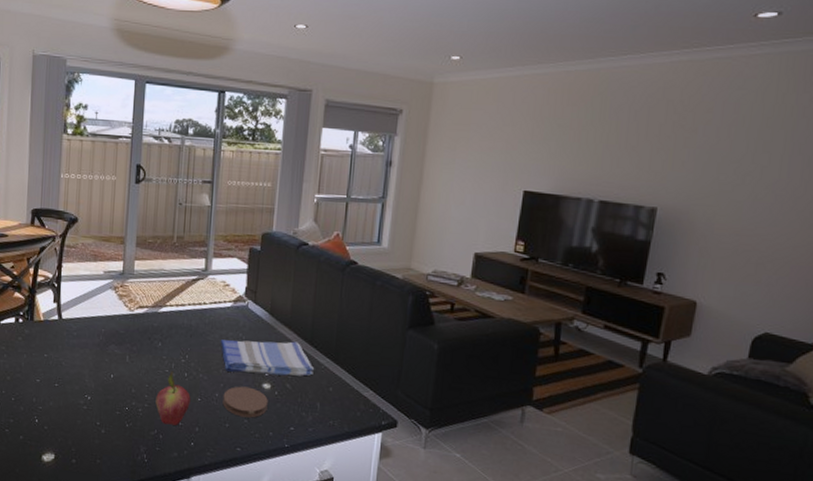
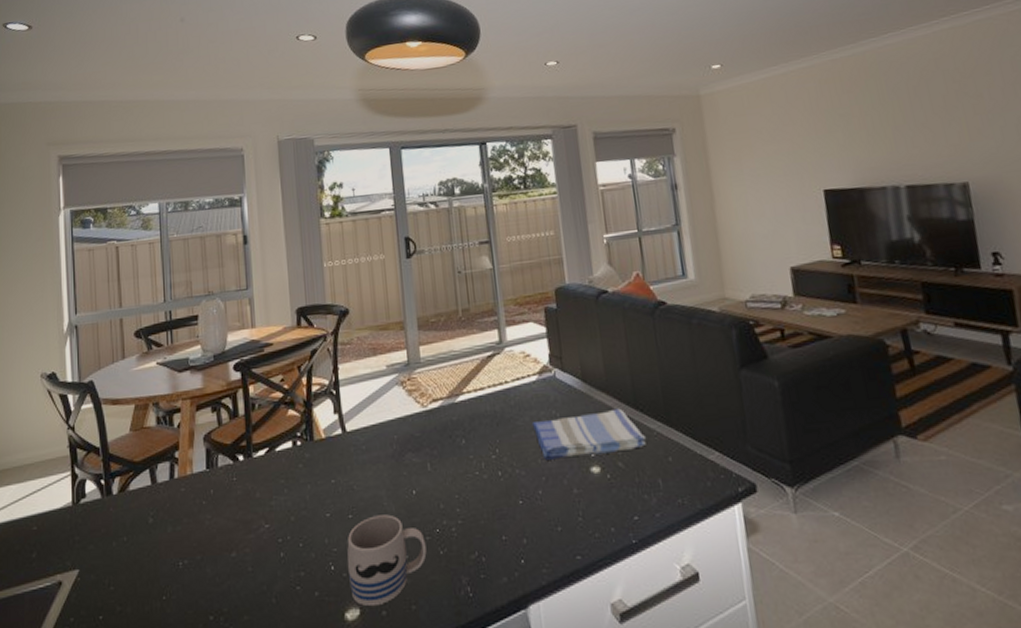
mug: none [48,388,116,455] -> present [347,514,427,607]
fruit: present [156,371,191,426] -> none [469,472,511,542]
coaster: present [223,386,268,418] -> none [547,474,603,515]

